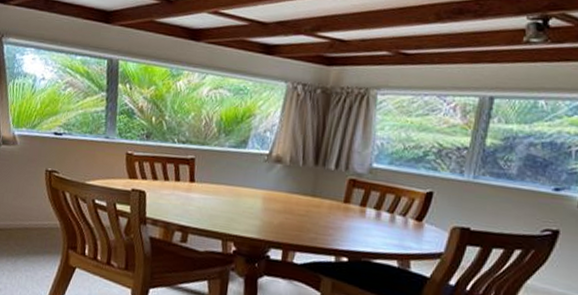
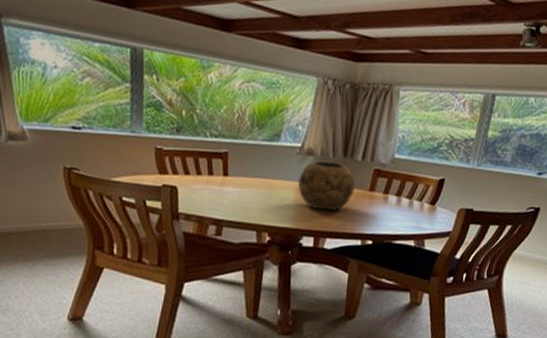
decorative bowl: none [265,168,327,223] -> present [298,160,355,211]

